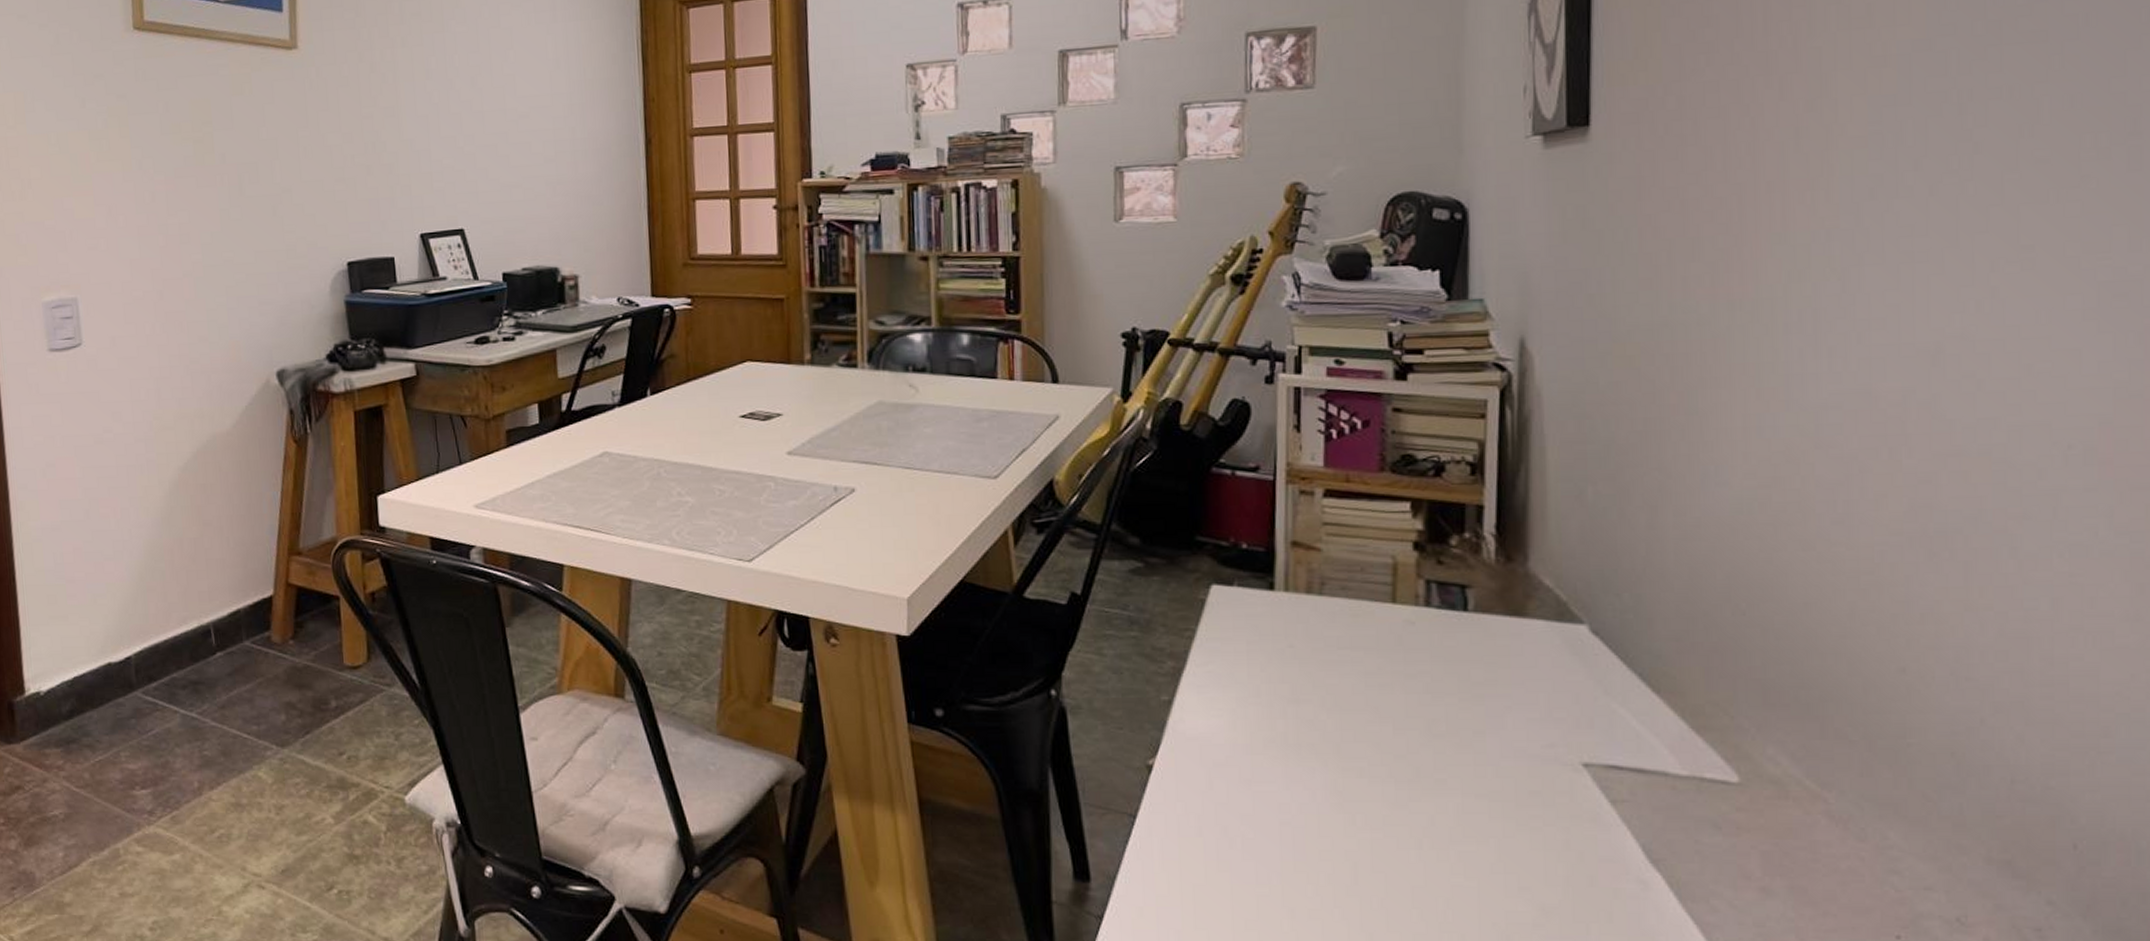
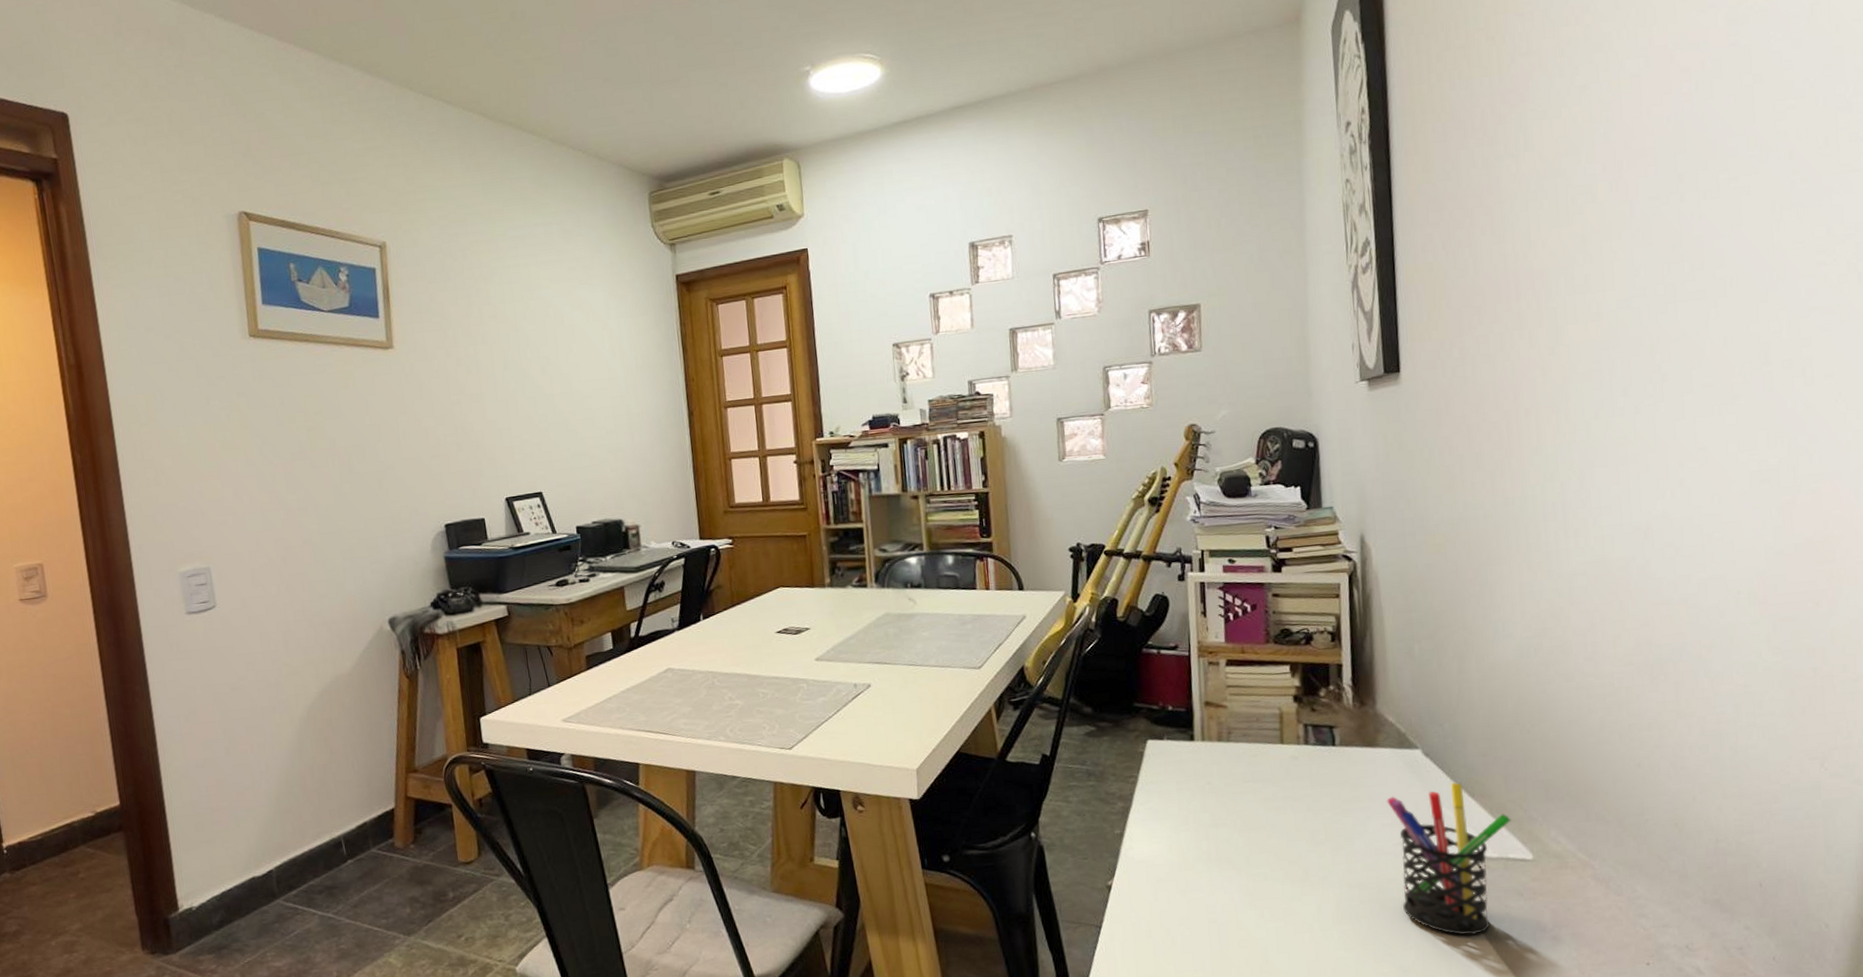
pen holder: none [1535,671,1711,876] -> present [1387,781,1511,936]

